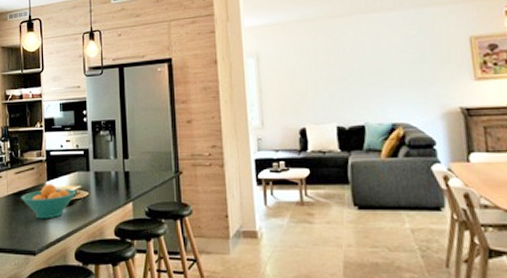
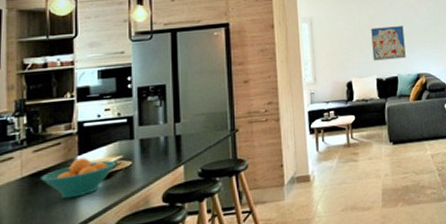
wall art: none [330,62,376,105] -> present [371,26,406,61]

